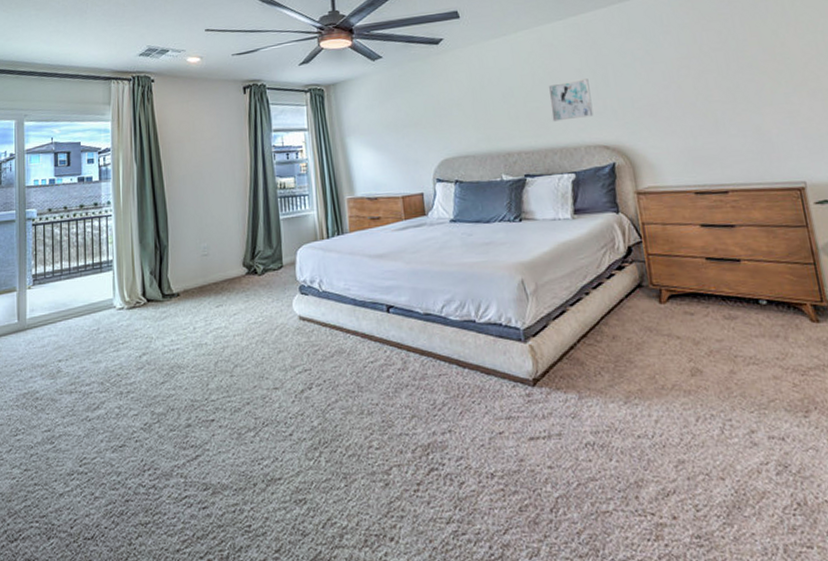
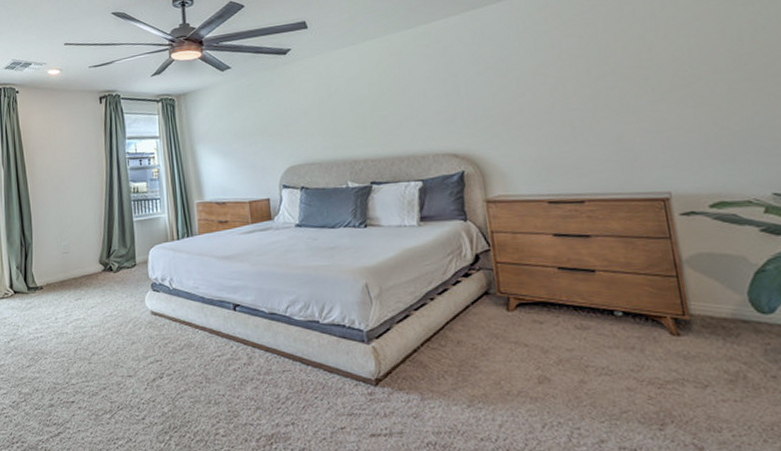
wall art: present [548,78,594,122] -> none [396,87,443,130]

